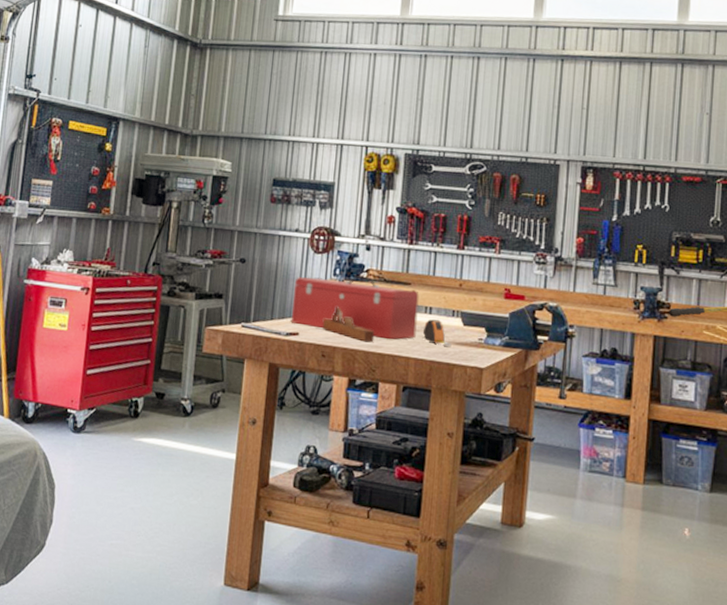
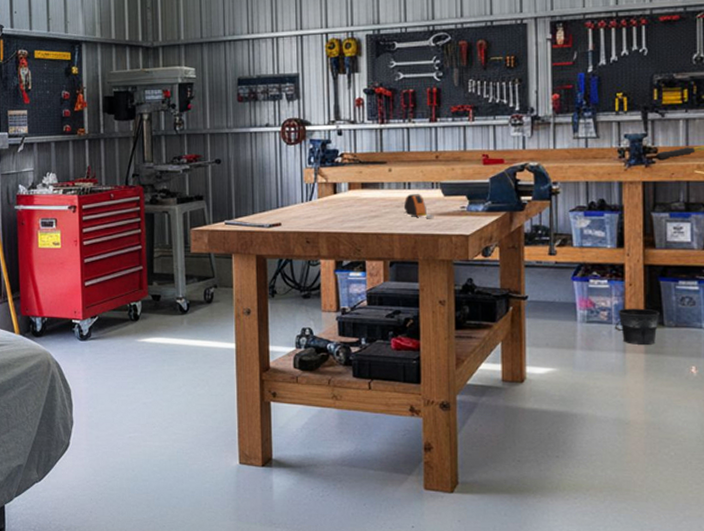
toolbox: present [290,275,419,340] -> none [271,161,397,219]
hand plane: present [322,307,375,343] -> none [303,194,356,224]
bucket: none [614,461,660,502] -> present [614,308,661,345]

